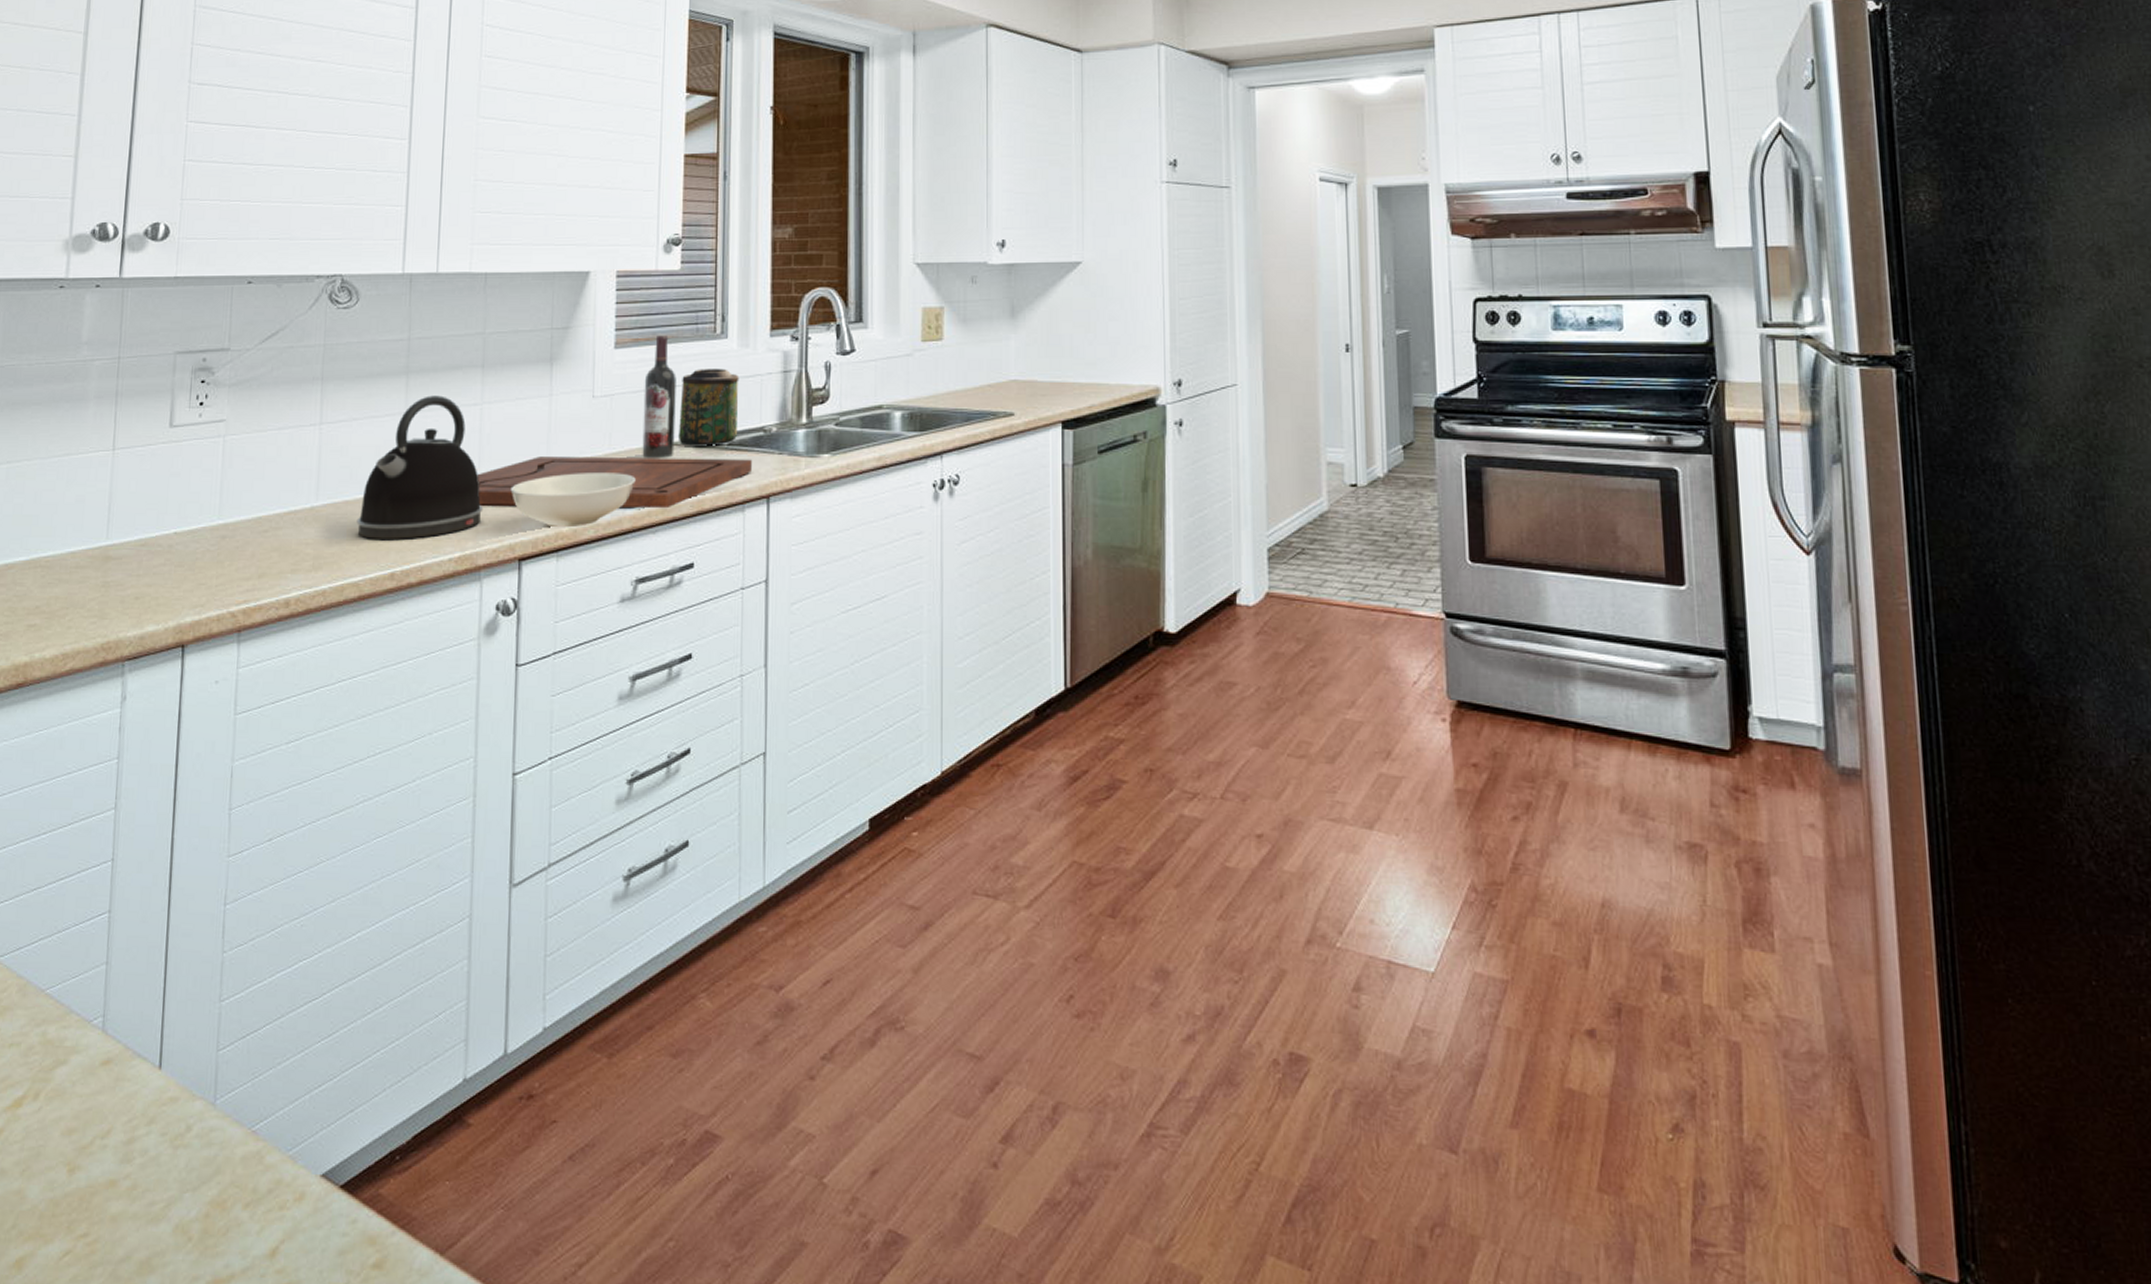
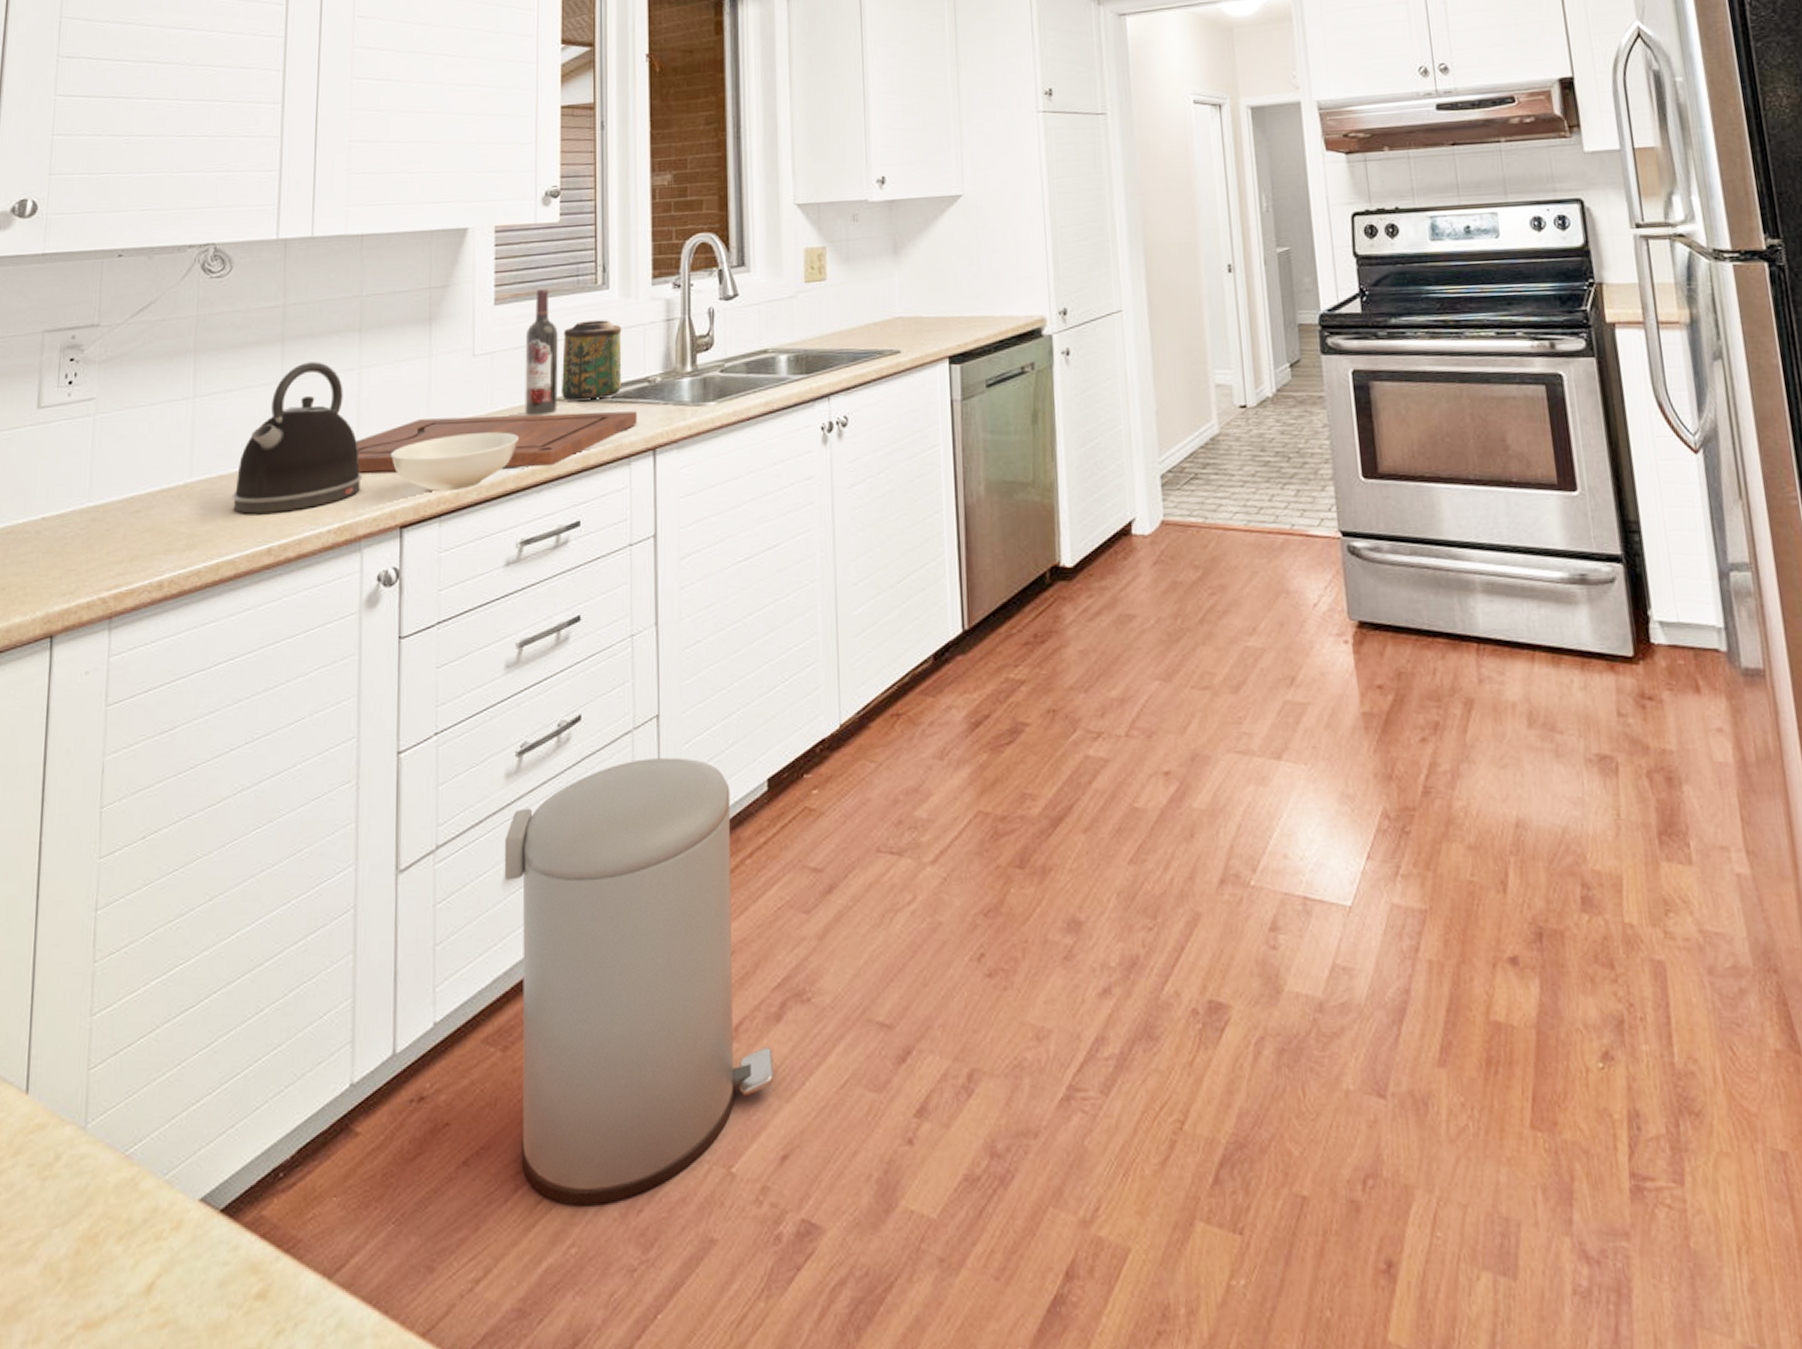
pedal bin: none [613,793,867,1205] -> present [504,757,775,1206]

